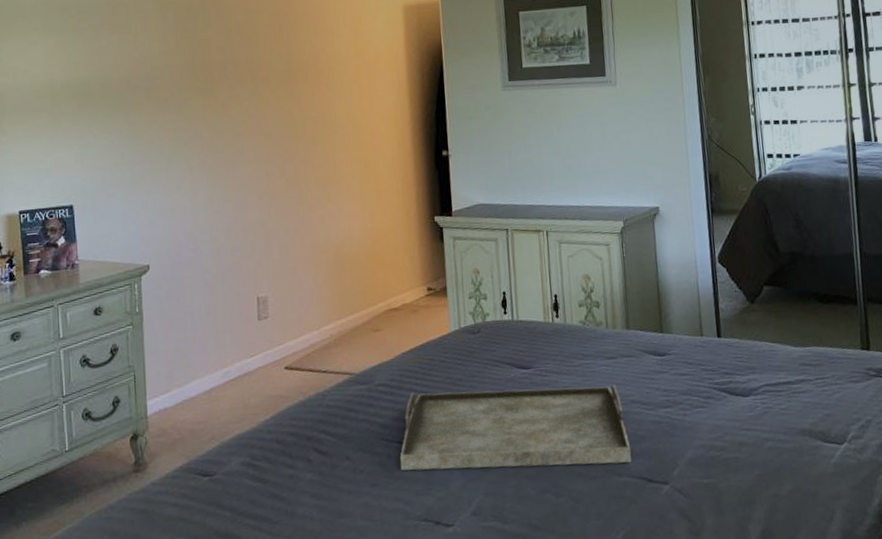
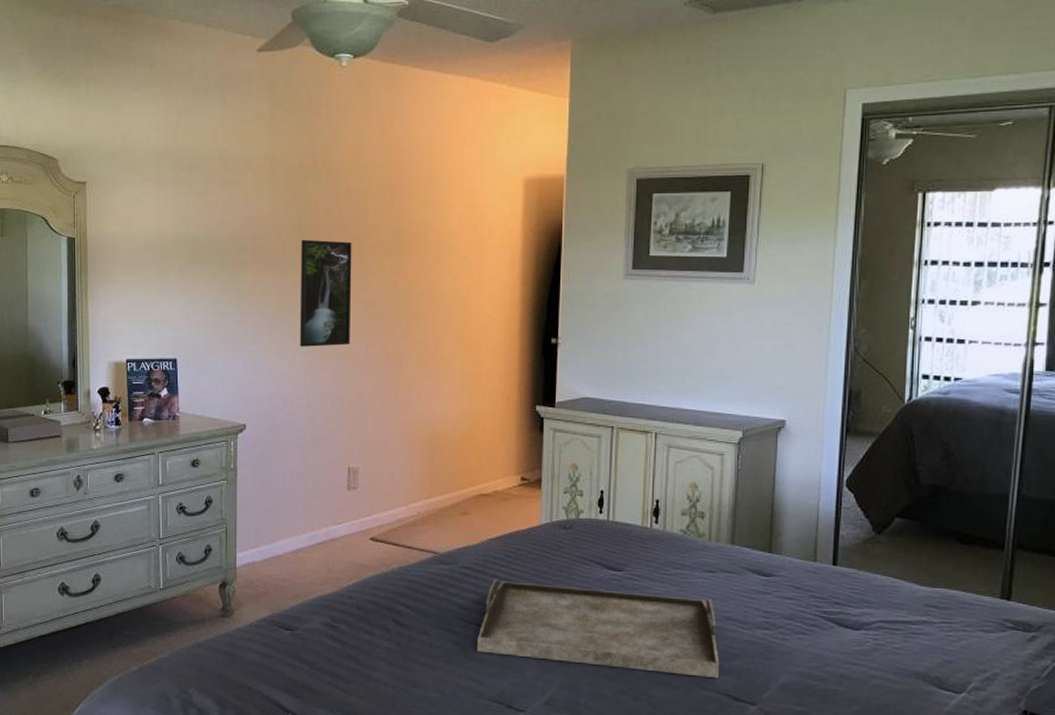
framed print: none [195,75,251,181] -> present [300,239,352,347]

